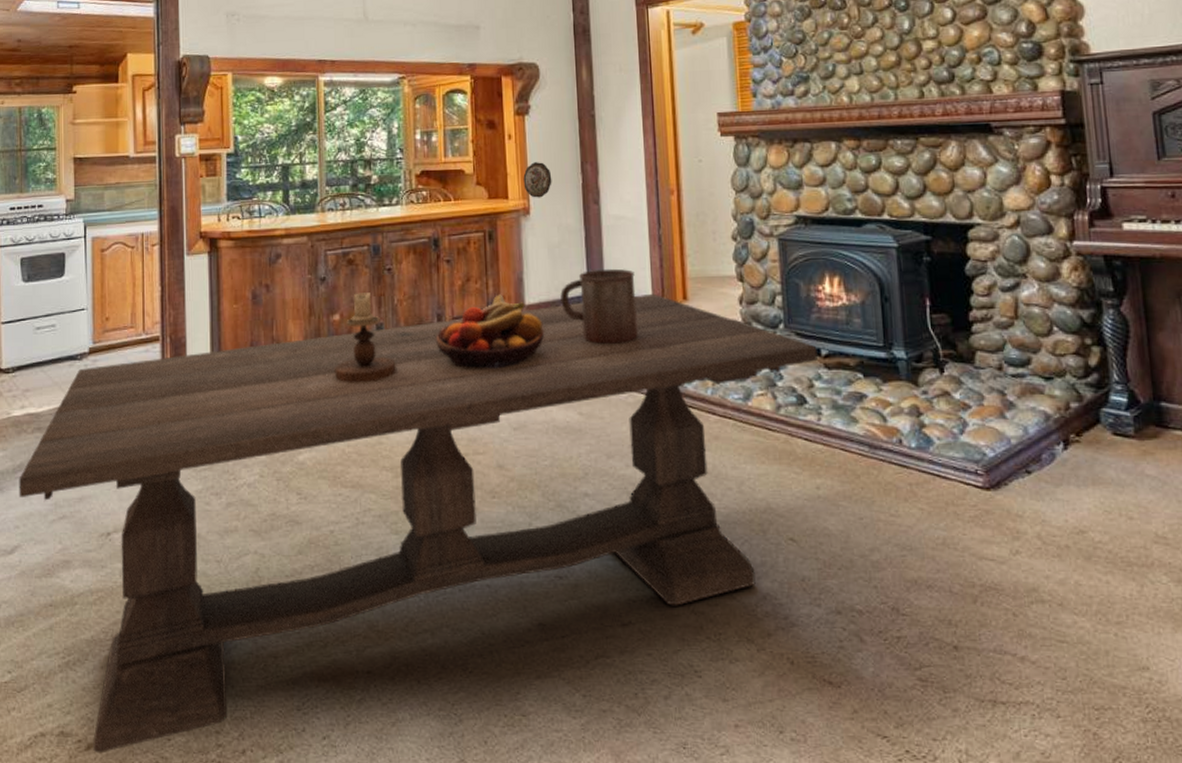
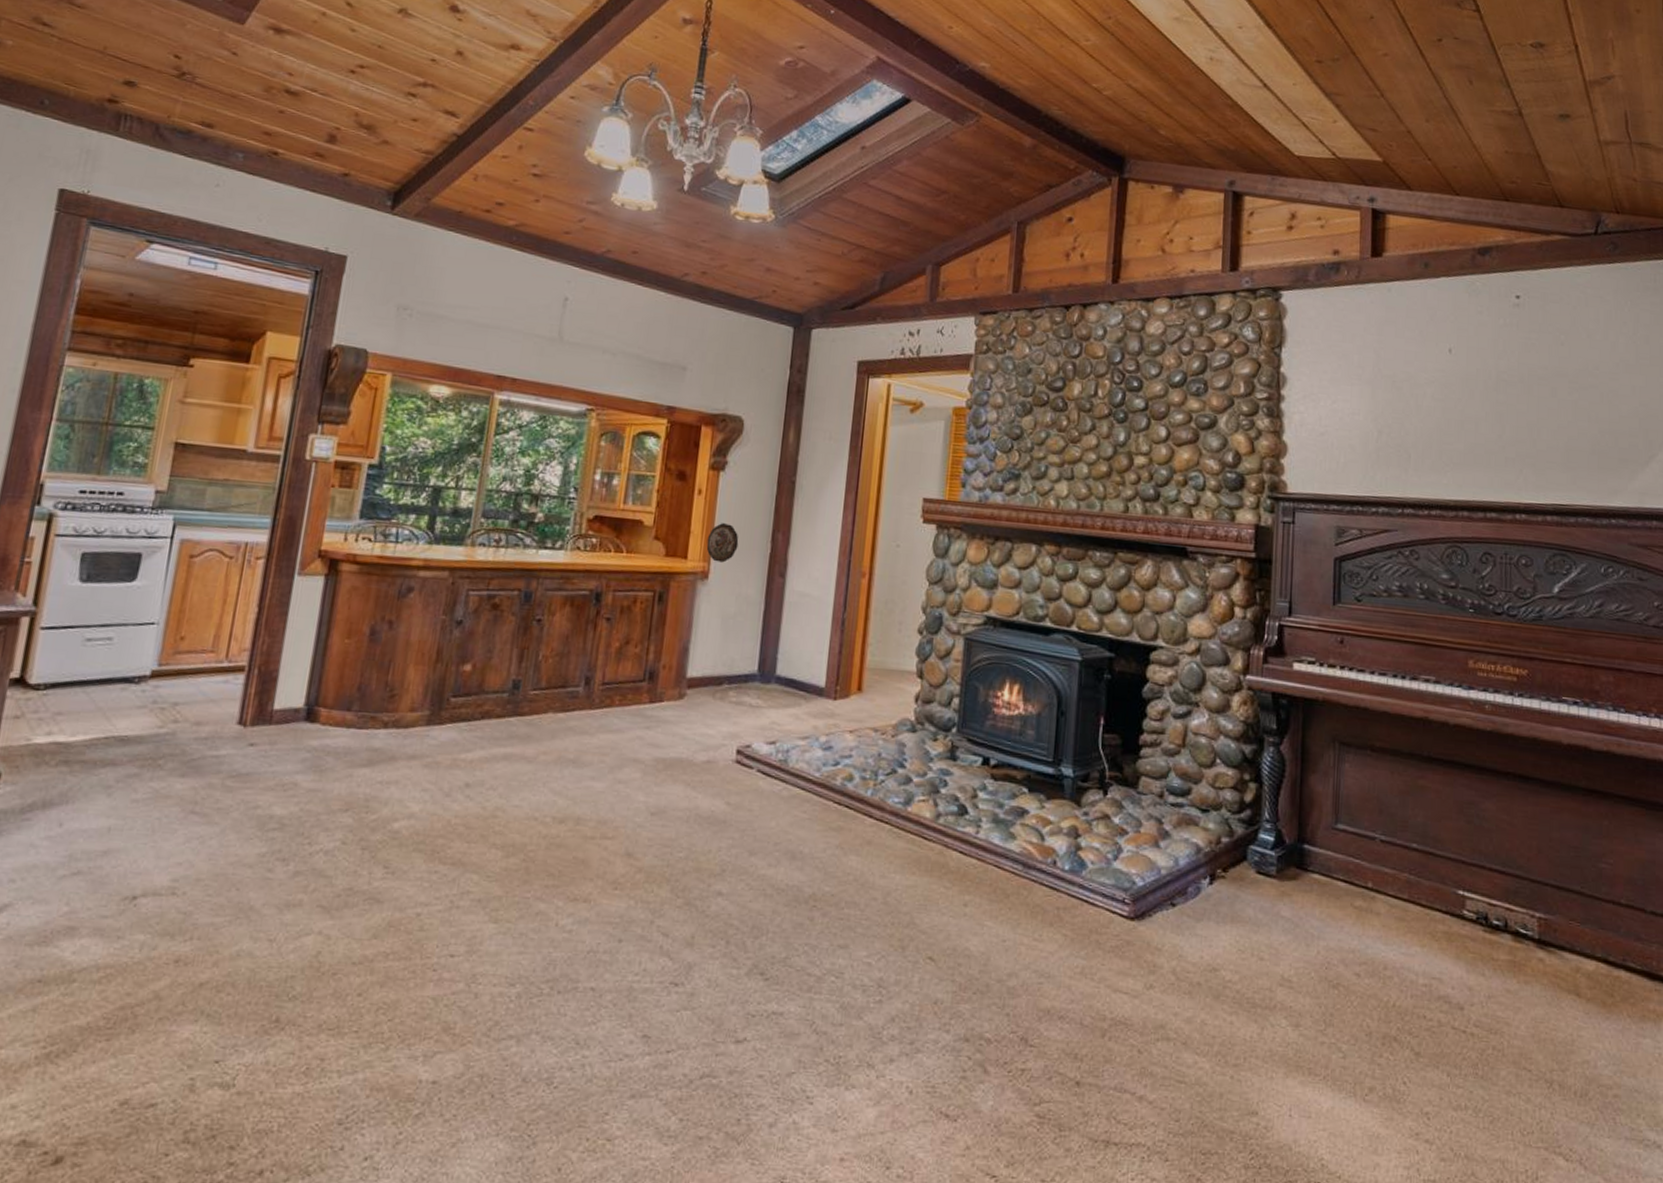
dining table: present [18,293,818,754] -> none [22,680,987,1170]
candlestick: present [335,292,396,383] -> none [454,642,529,746]
fruit bowl: present [436,294,544,369] -> none [579,663,703,746]
mug: present [560,268,638,345] -> none [726,647,811,731]

